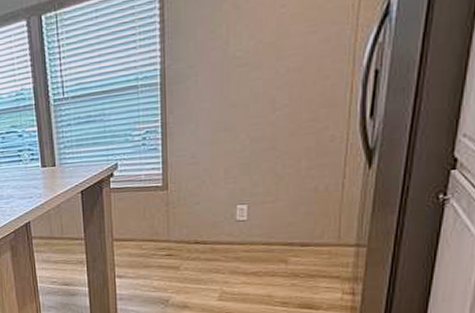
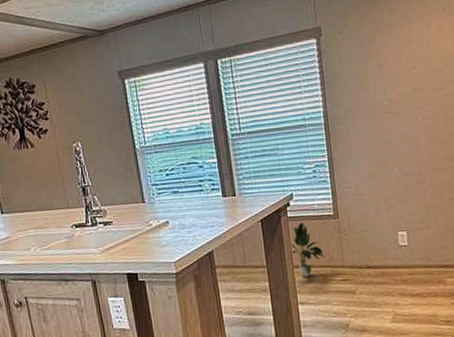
potted plant: none [111,194,149,251] -> present [290,222,325,278]

